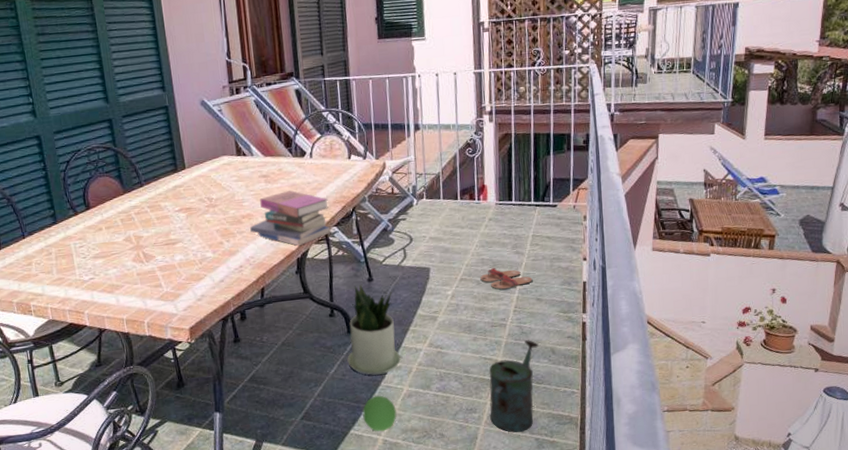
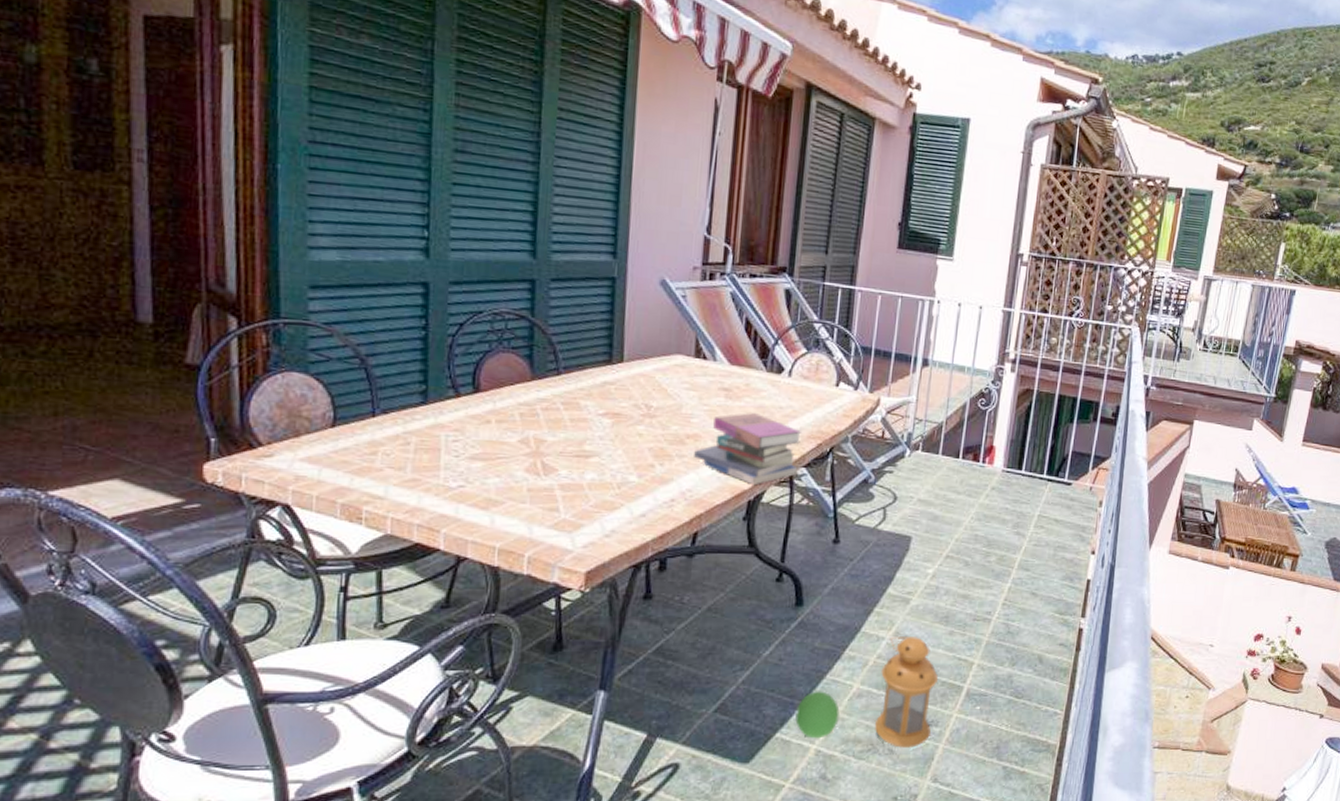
planter: present [347,284,401,376] -> none [788,545,861,665]
lantern: none [423,345,471,432] -> present [874,636,938,748]
flip-flop: present [480,268,533,290] -> none [970,548,1031,576]
watering can: present [489,340,539,433] -> none [953,642,1025,756]

